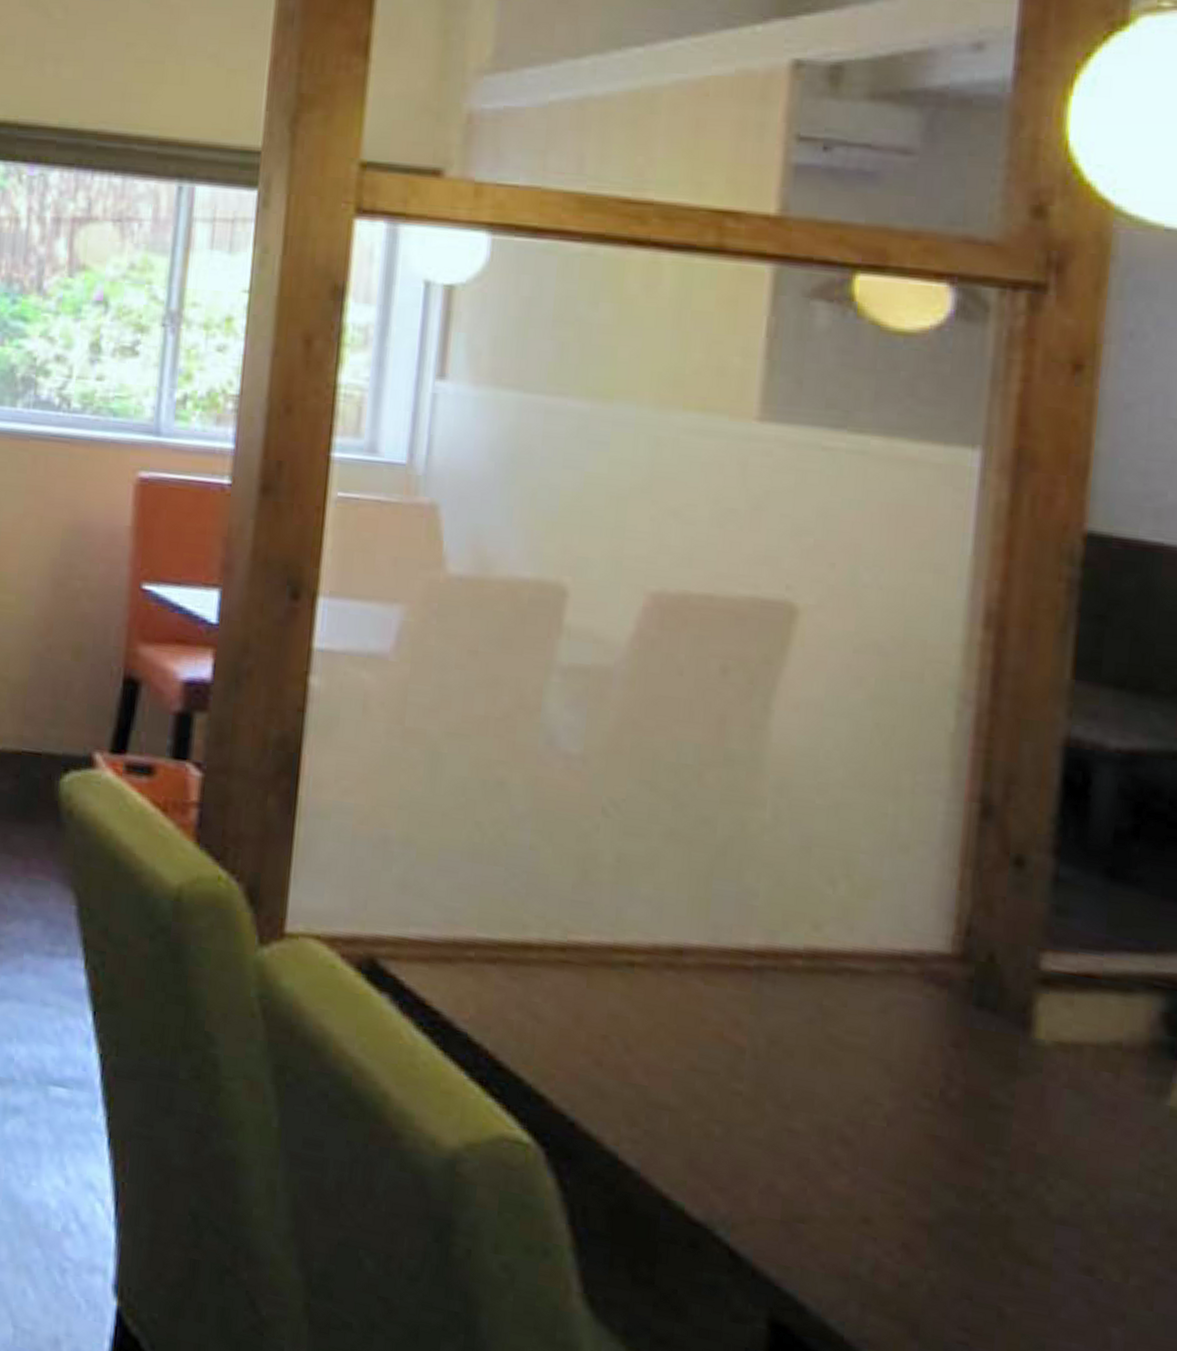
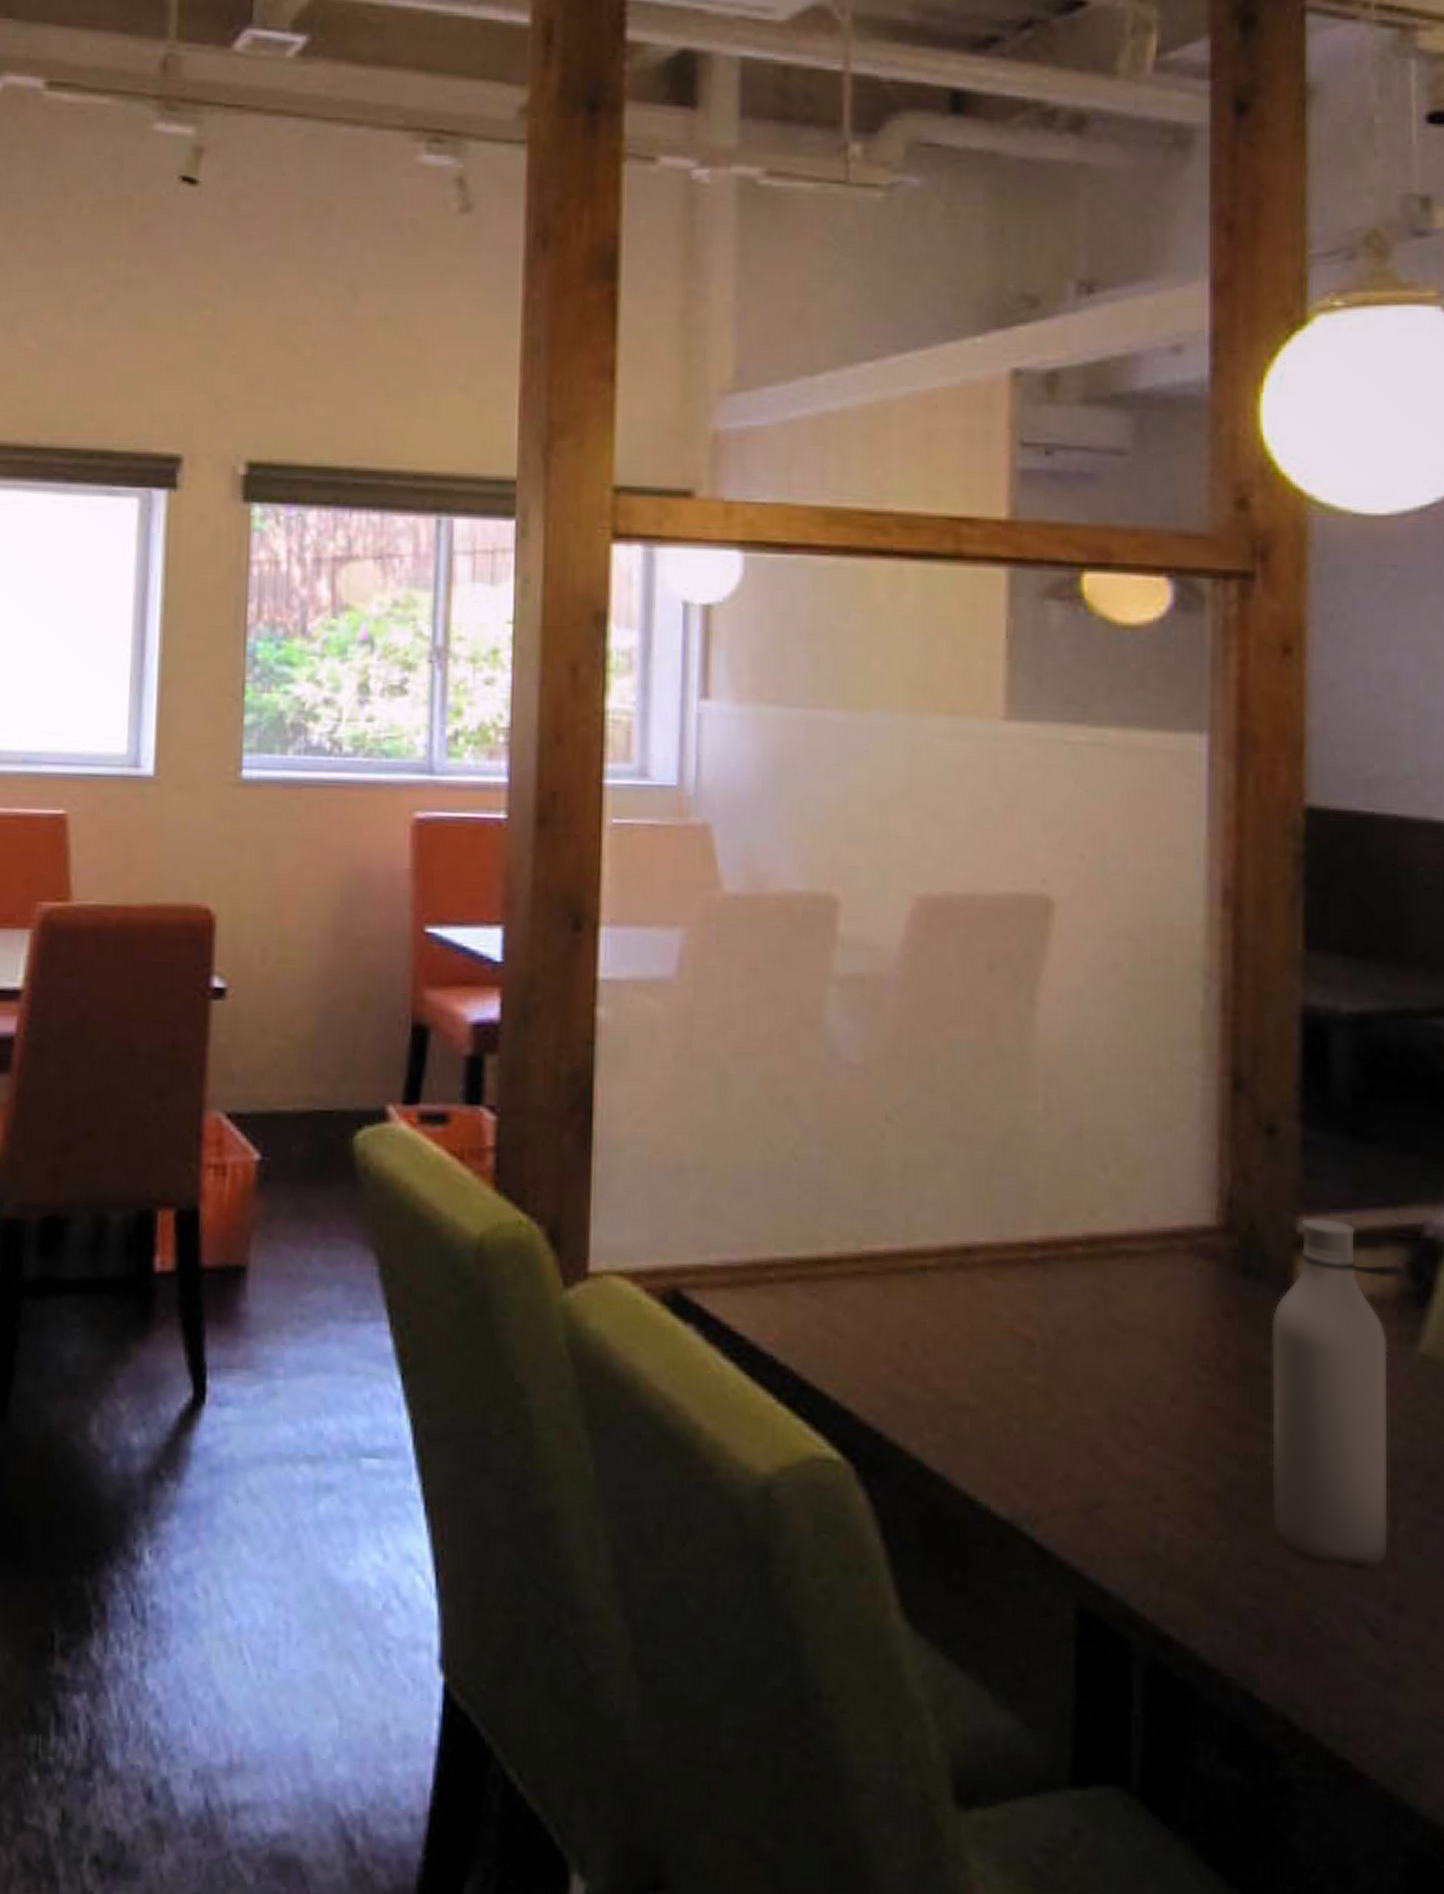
water bottle: none [990,955,1159,1320] -> present [1272,1218,1405,1571]

